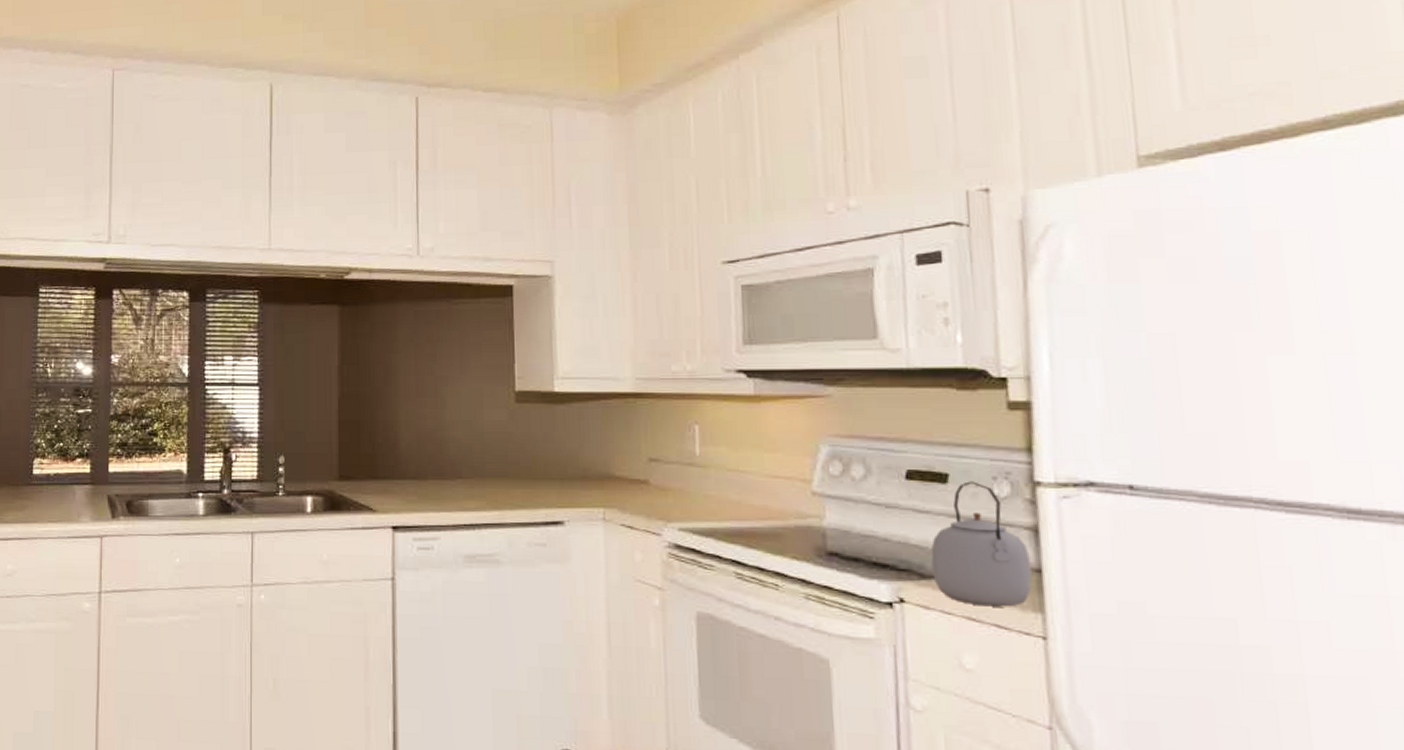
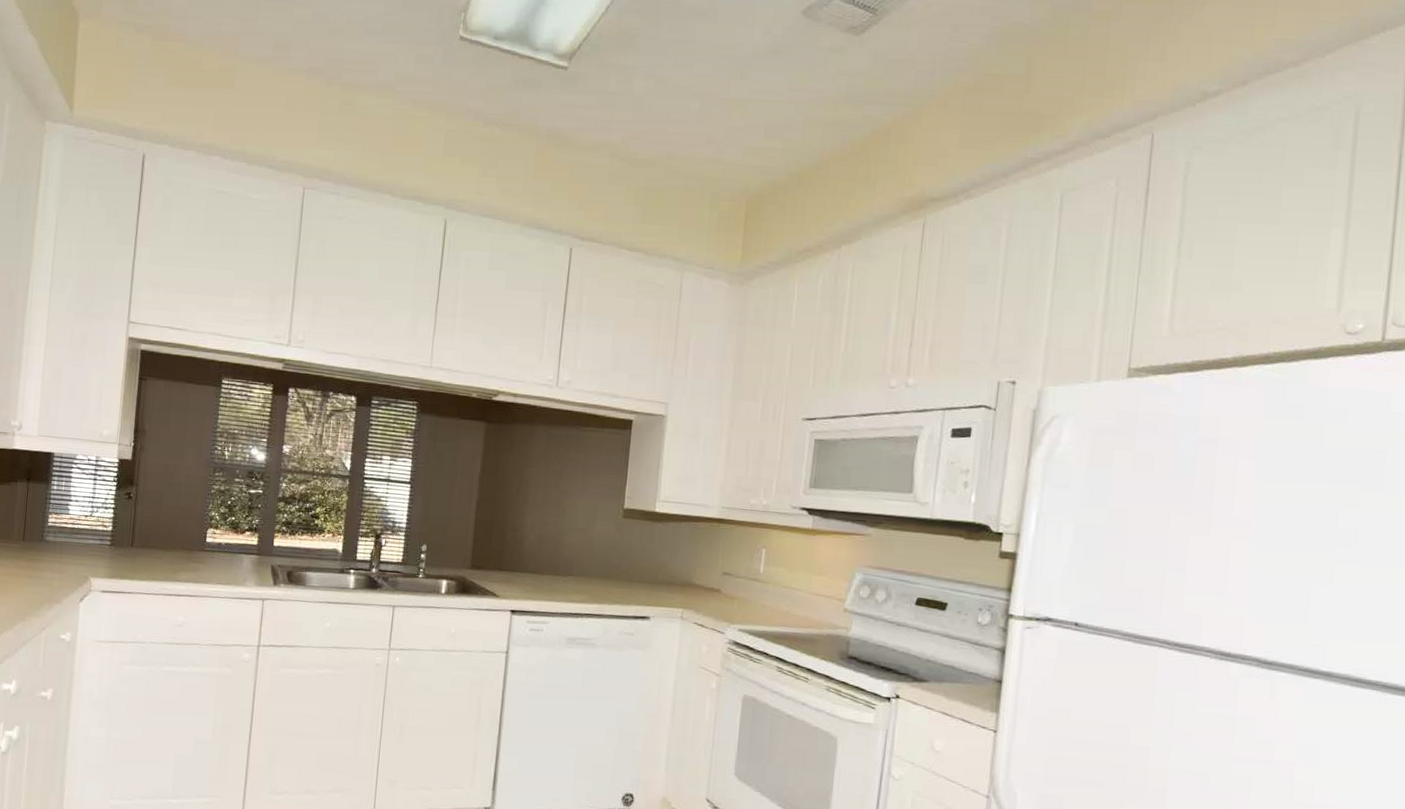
teakettle: present [931,481,1032,607] -> none [923,610,996,707]

